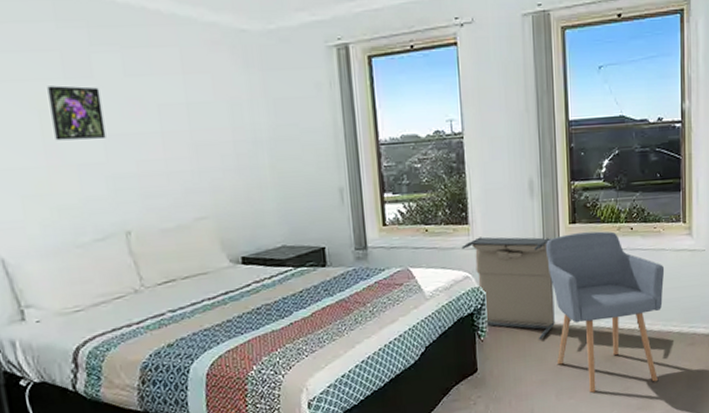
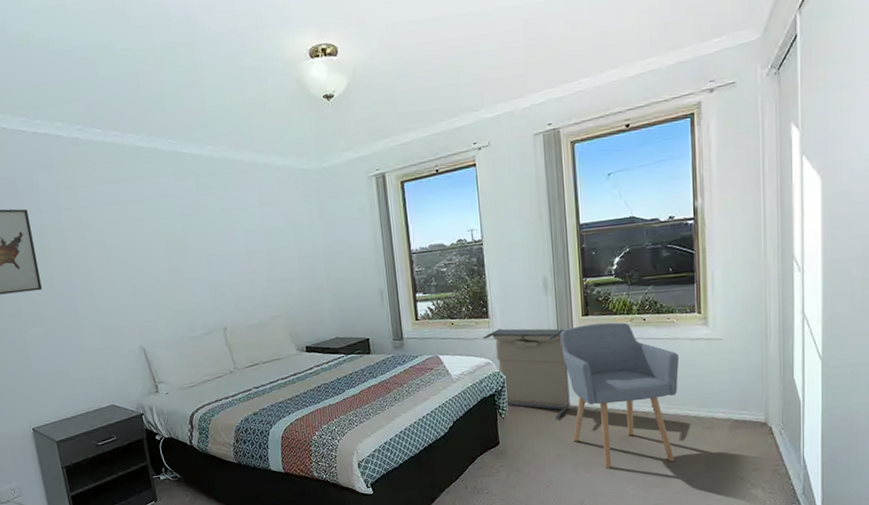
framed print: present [47,85,106,141] -> none [170,221,209,262]

